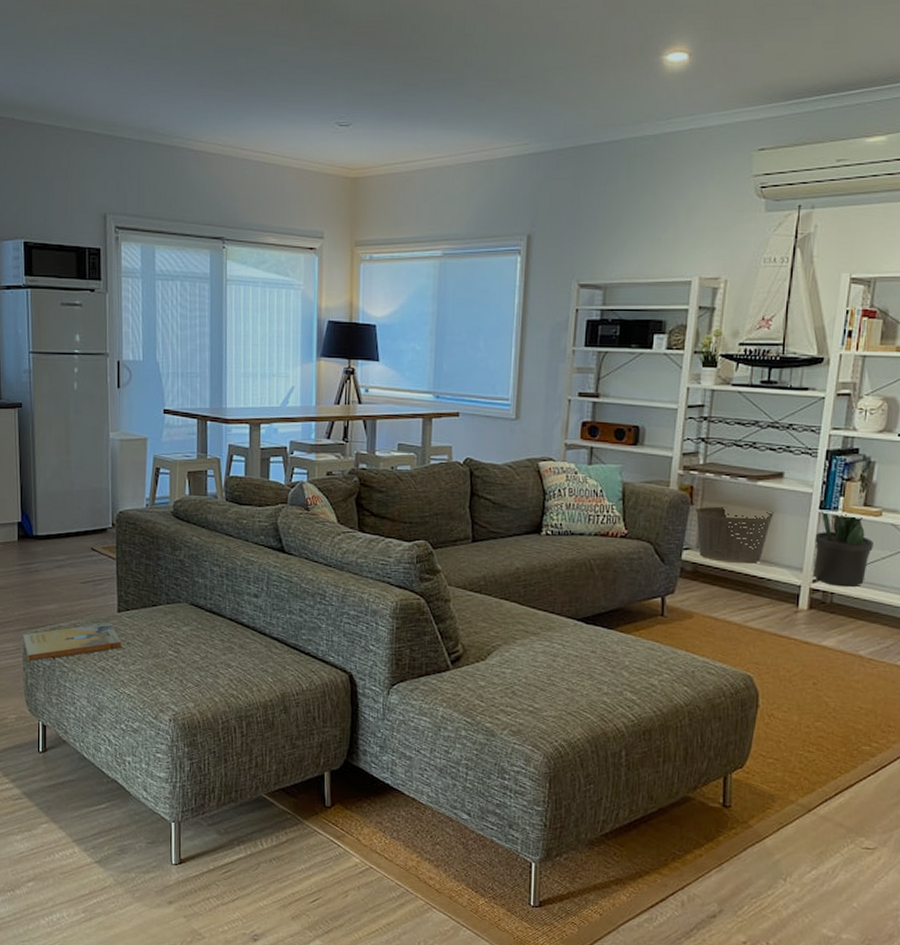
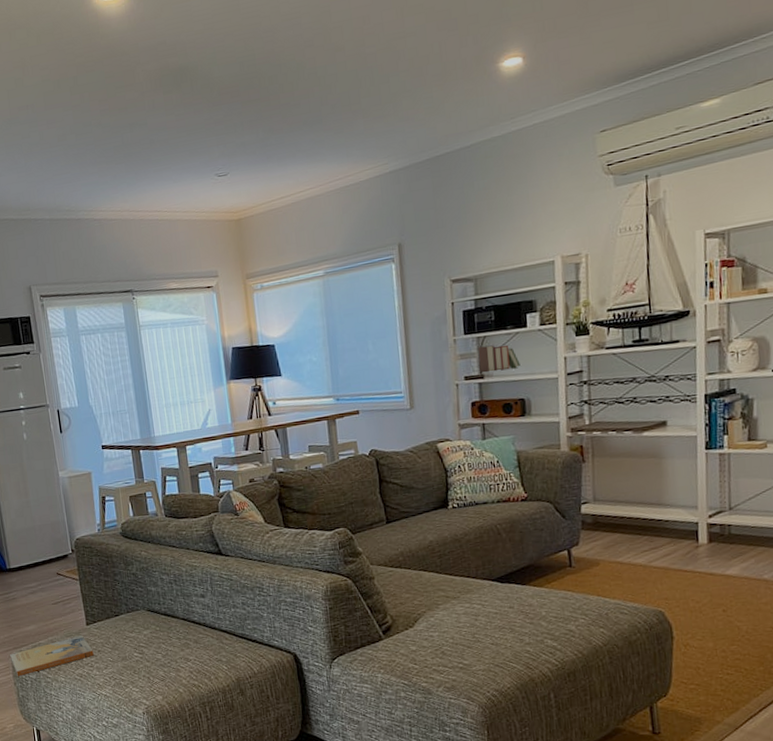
books: none [596,362,640,392] -> present [478,345,521,373]
basket: present [695,506,772,564] -> none [587,457,662,511]
planter: present [813,511,873,588] -> none [705,450,763,519]

